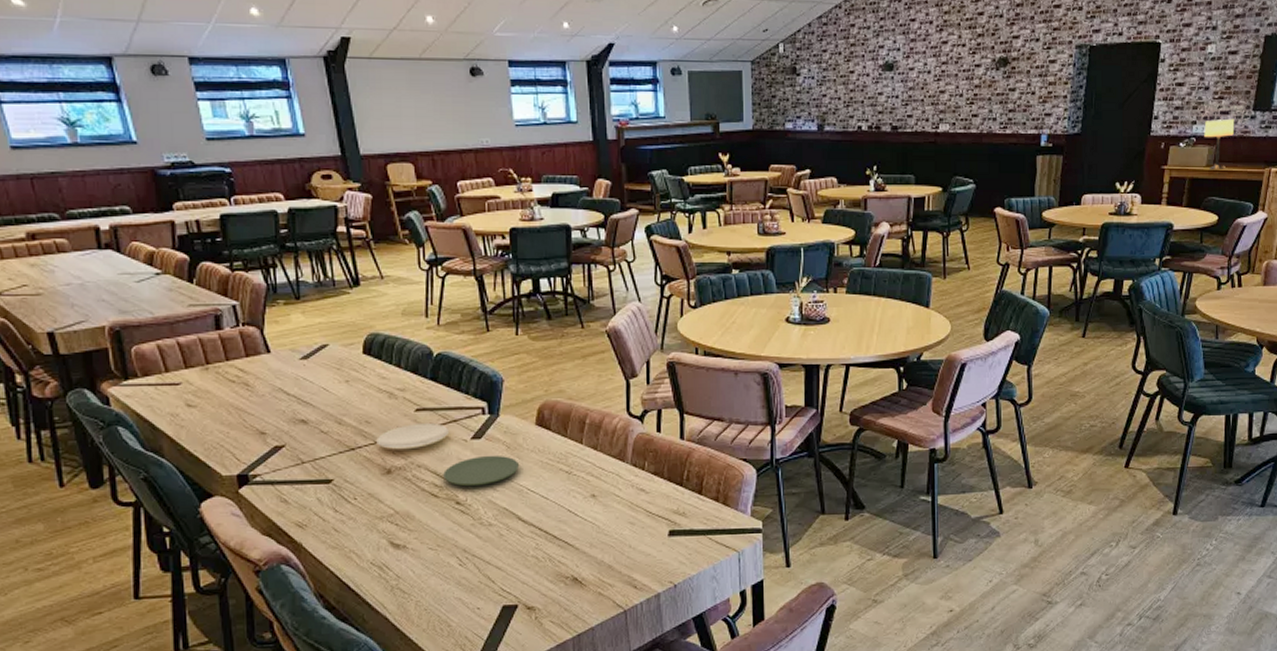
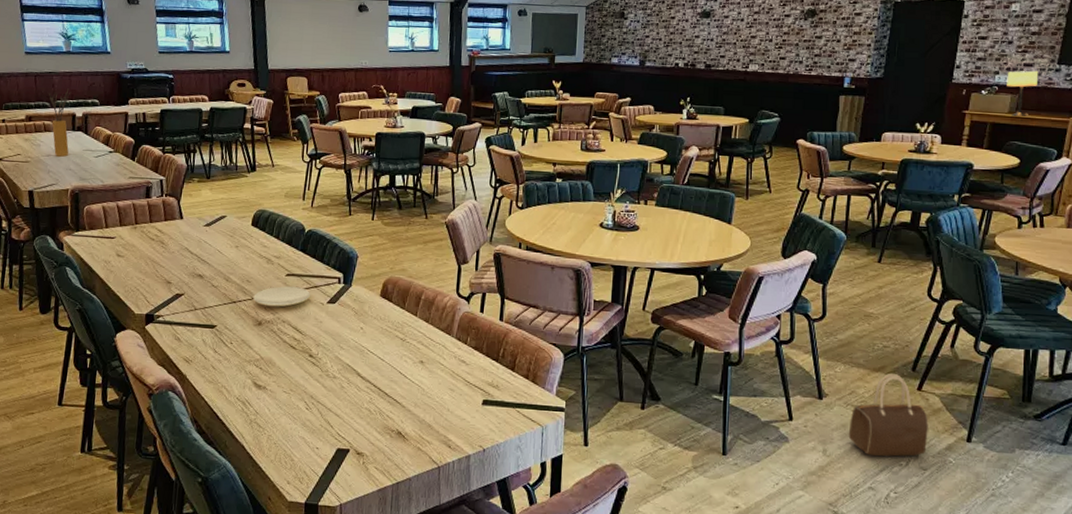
vase: none [56,193,98,285] -> present [49,88,72,157]
plate: present [443,455,519,487] -> none [302,318,363,344]
handbag: none [1059,452,1136,541] -> present [848,373,928,457]

